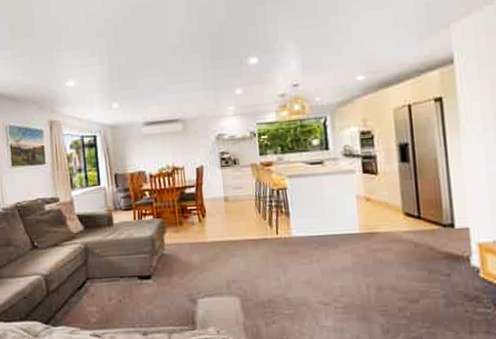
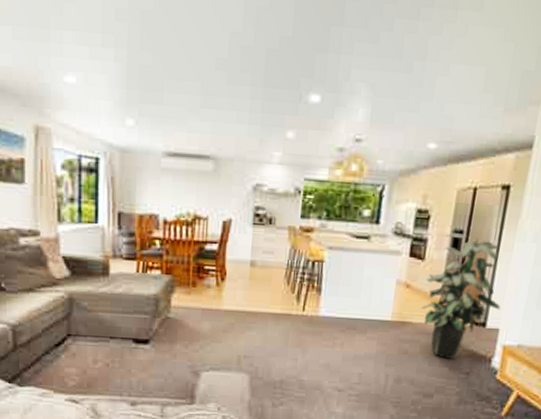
indoor plant: none [383,146,464,264] -> present [421,233,500,360]

